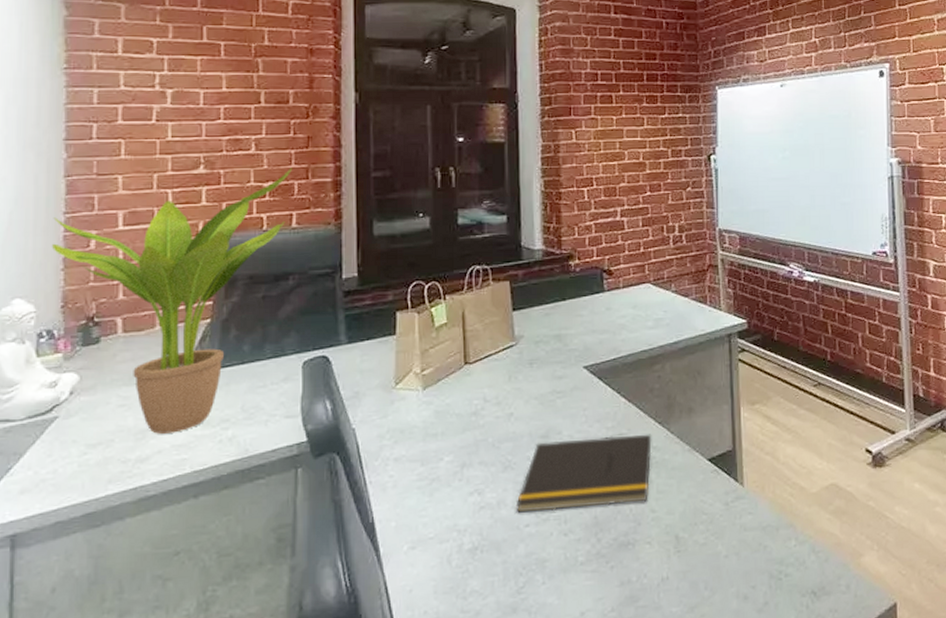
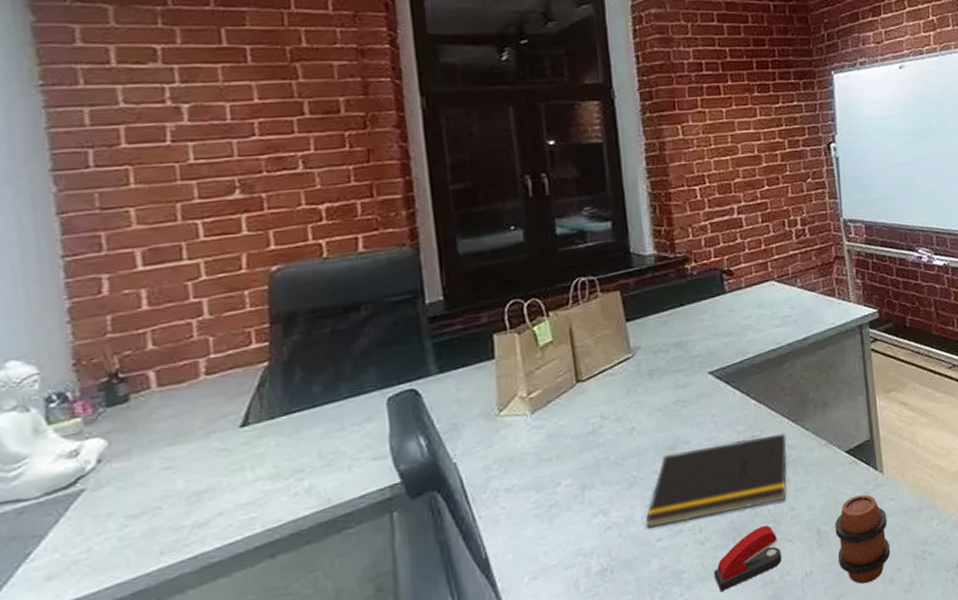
potted plant: present [51,167,292,434] -> none [48,185,352,495]
stapler: none [575,524,640,586] -> present [714,525,782,593]
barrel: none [693,505,747,598] -> present [835,494,891,584]

